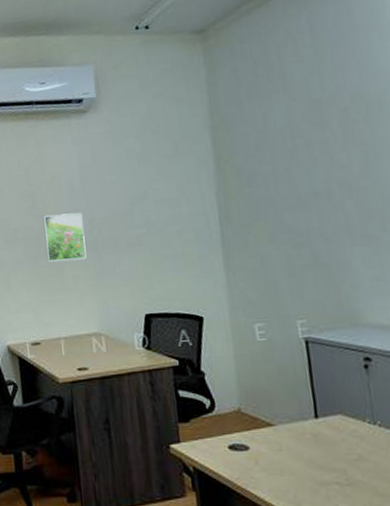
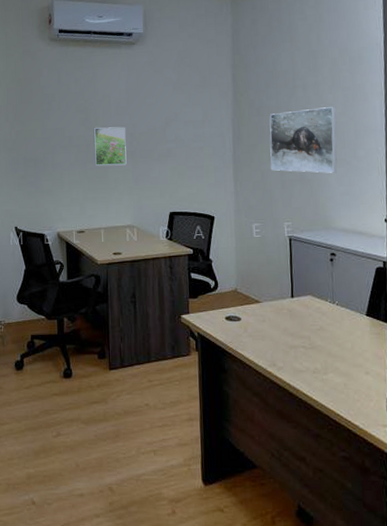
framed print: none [265,168,362,255] -> present [269,107,337,173]

